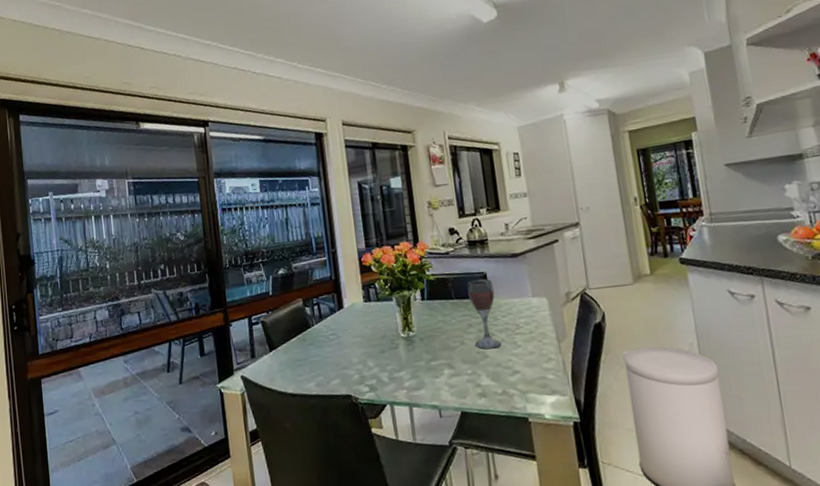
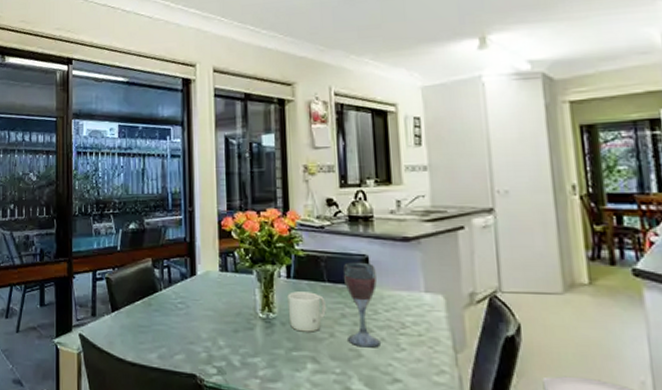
mug: none [423,309,456,344] -> present [287,291,326,333]

